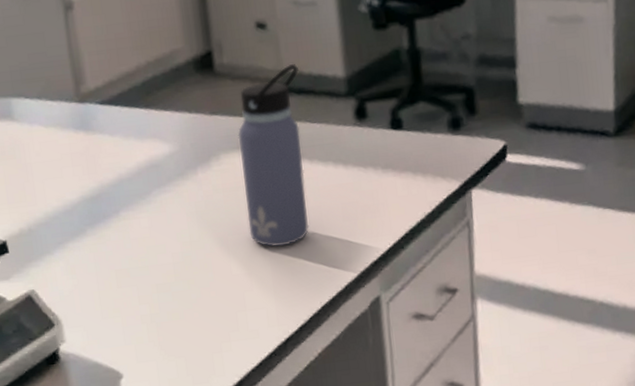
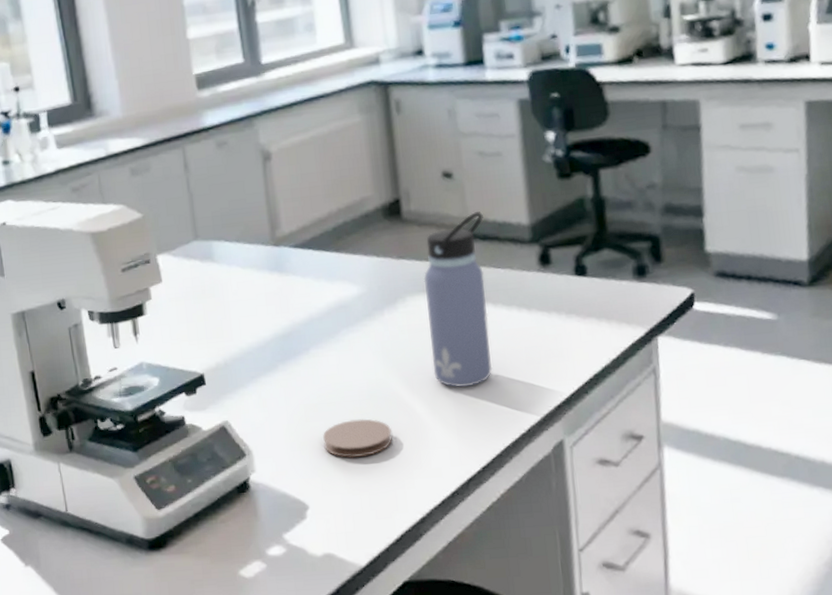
coaster: none [136,282,208,324] -> present [323,419,393,458]

